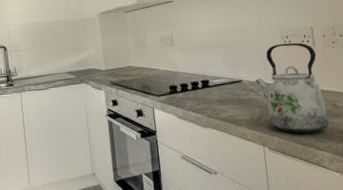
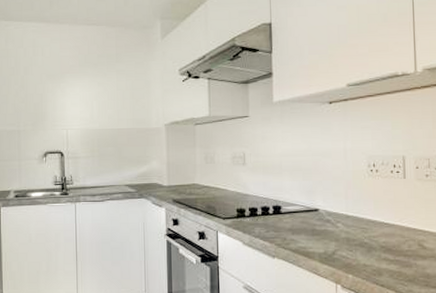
kettle: present [255,42,329,133] -> none [333,172,413,273]

